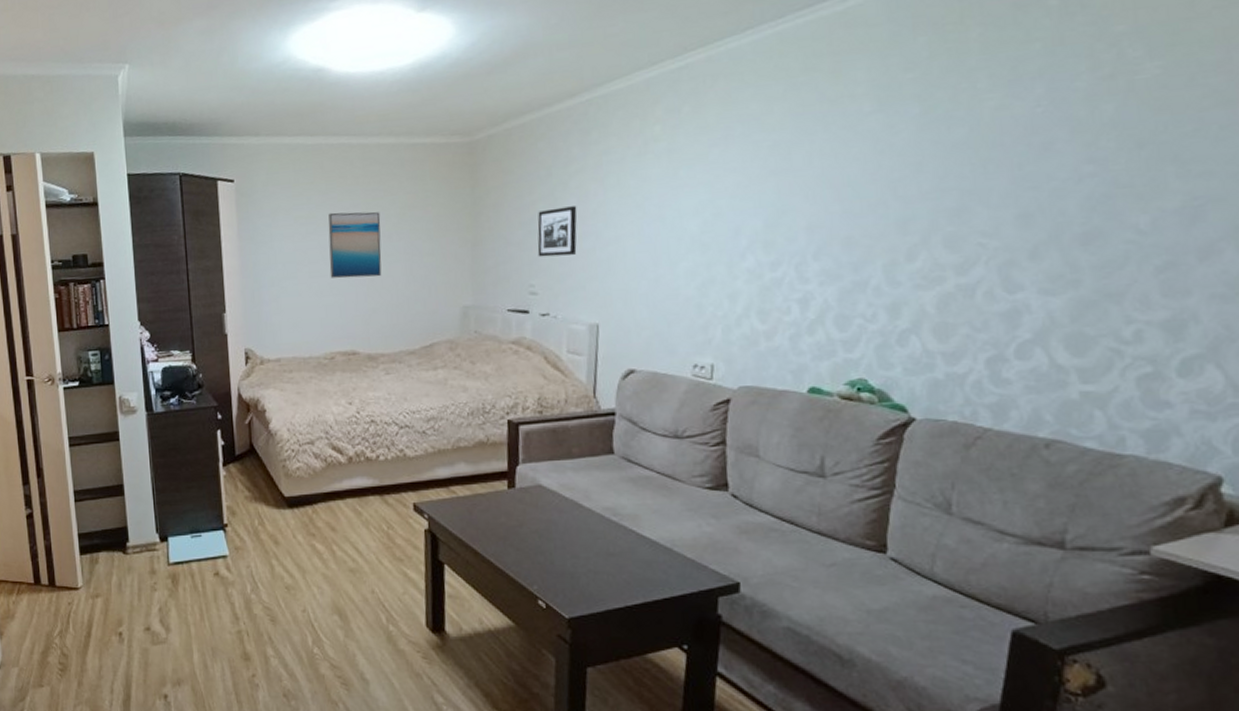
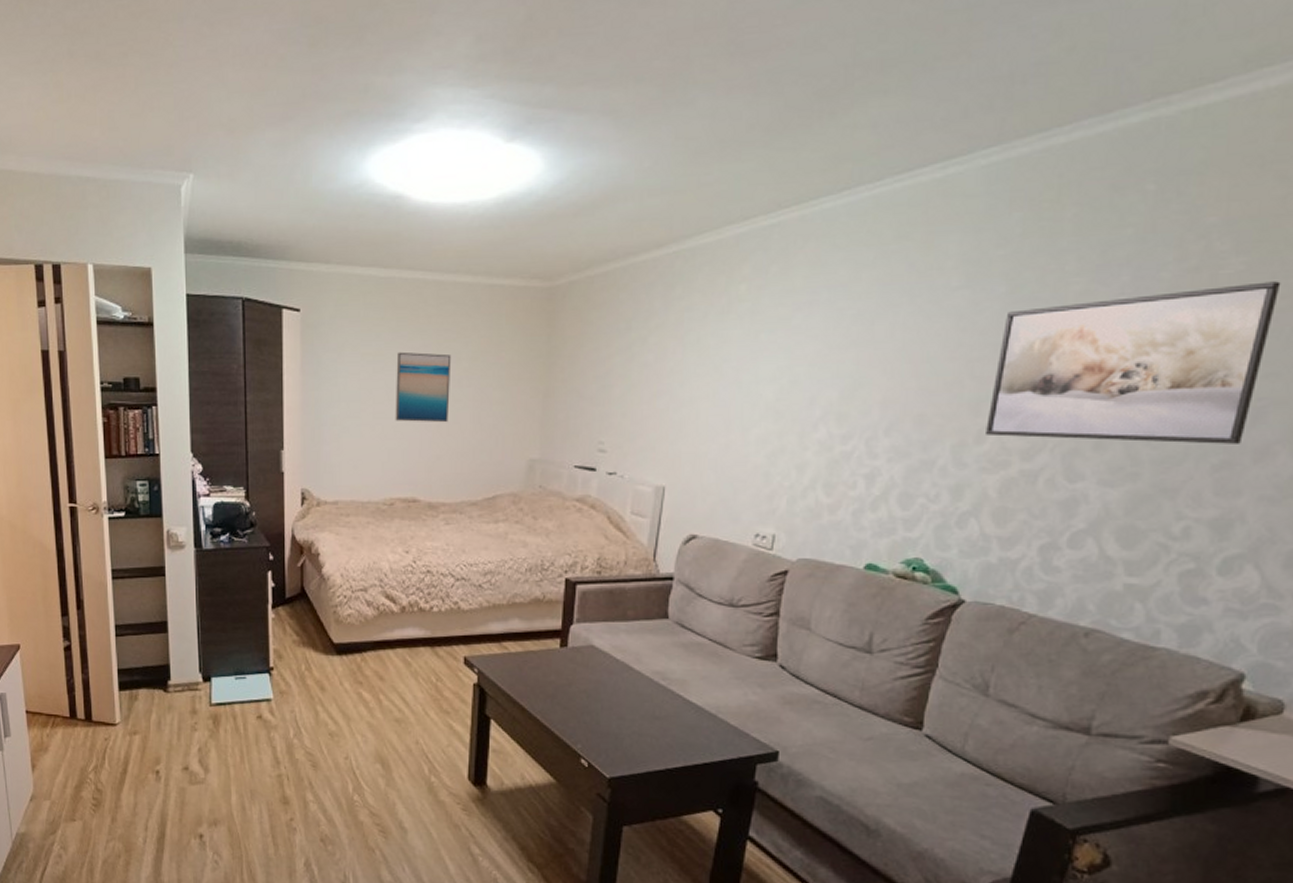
picture frame: present [537,206,577,257] -> none [610,363,654,414]
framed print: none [916,82,1201,253] -> present [986,281,1281,444]

